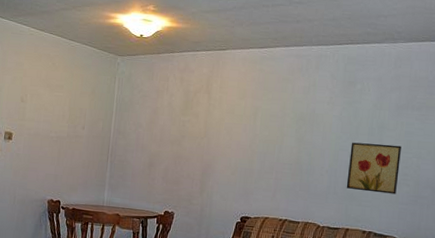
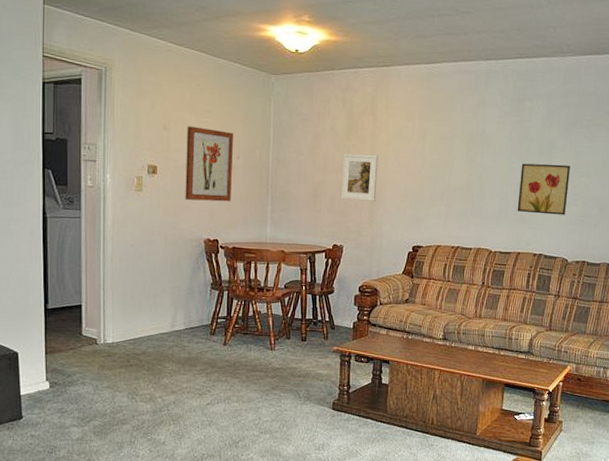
wall art: none [34,99,81,167] -> present [185,126,233,202]
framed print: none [174,127,212,173] -> present [340,153,379,202]

